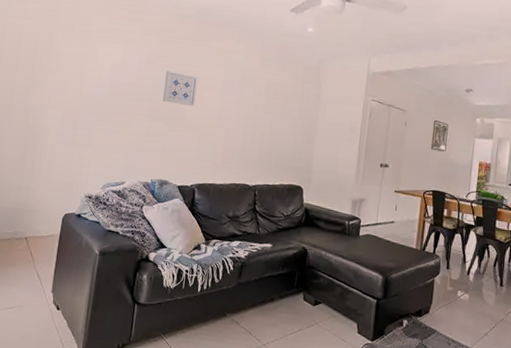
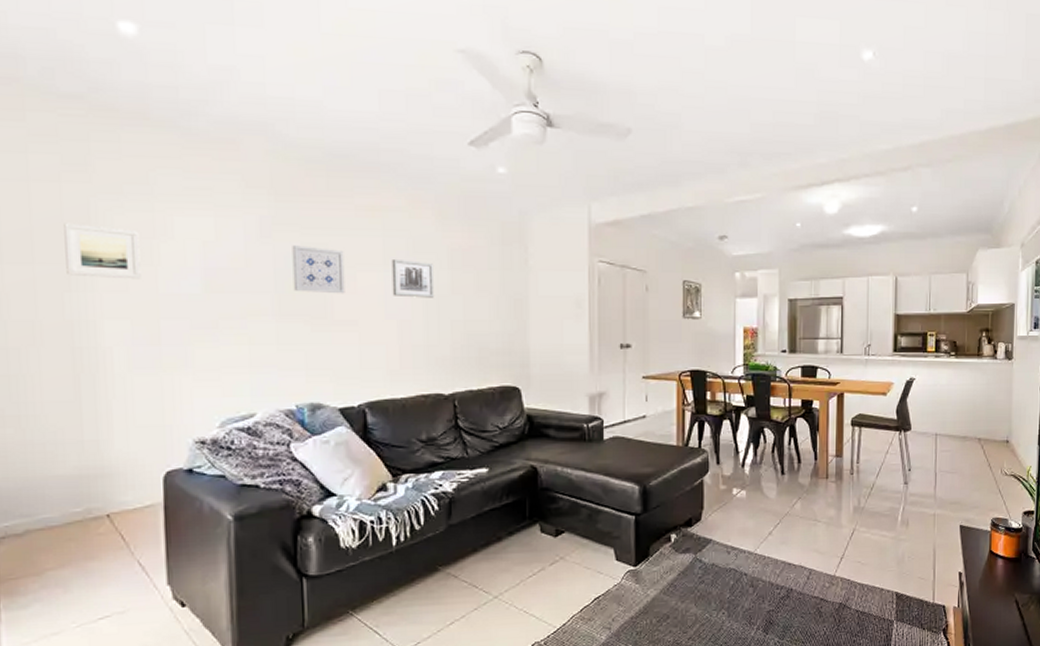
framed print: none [33,45,78,85] -> present [64,222,141,280]
wall art: none [225,85,255,115] -> present [391,258,434,298]

